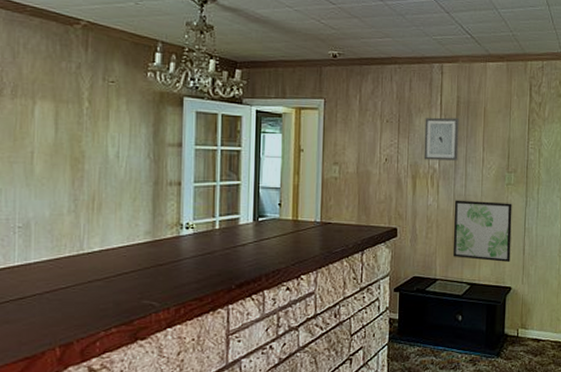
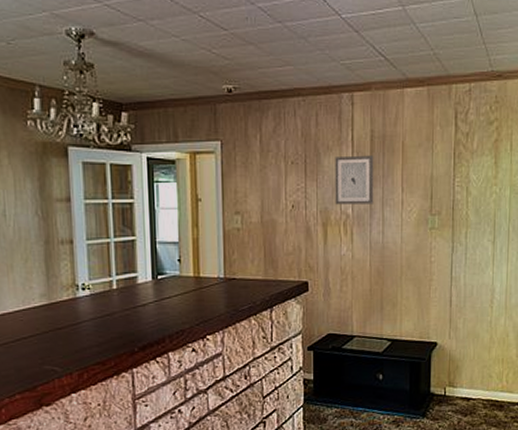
wall art: present [452,200,512,263] -> none [370,248,437,316]

